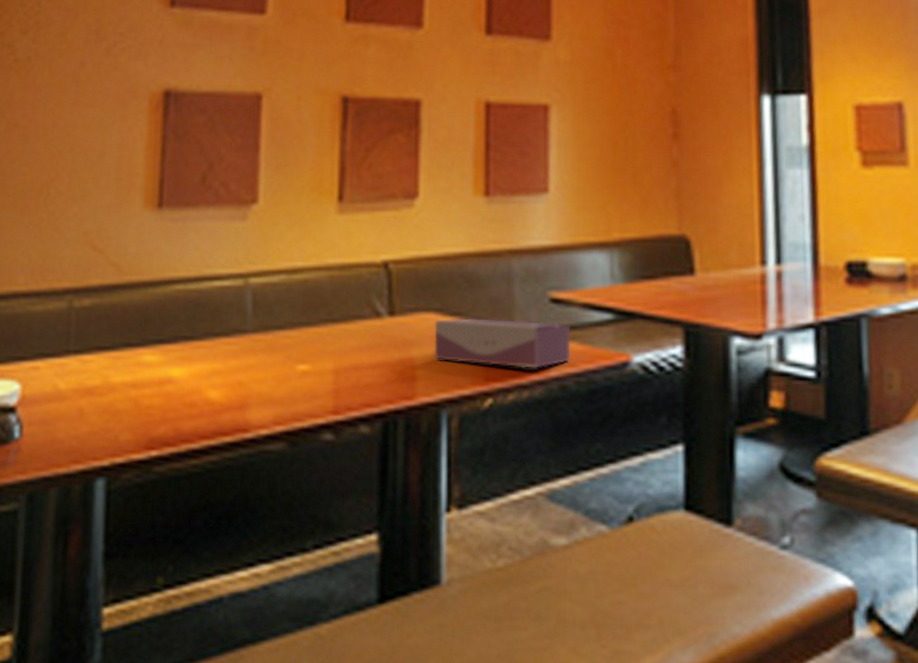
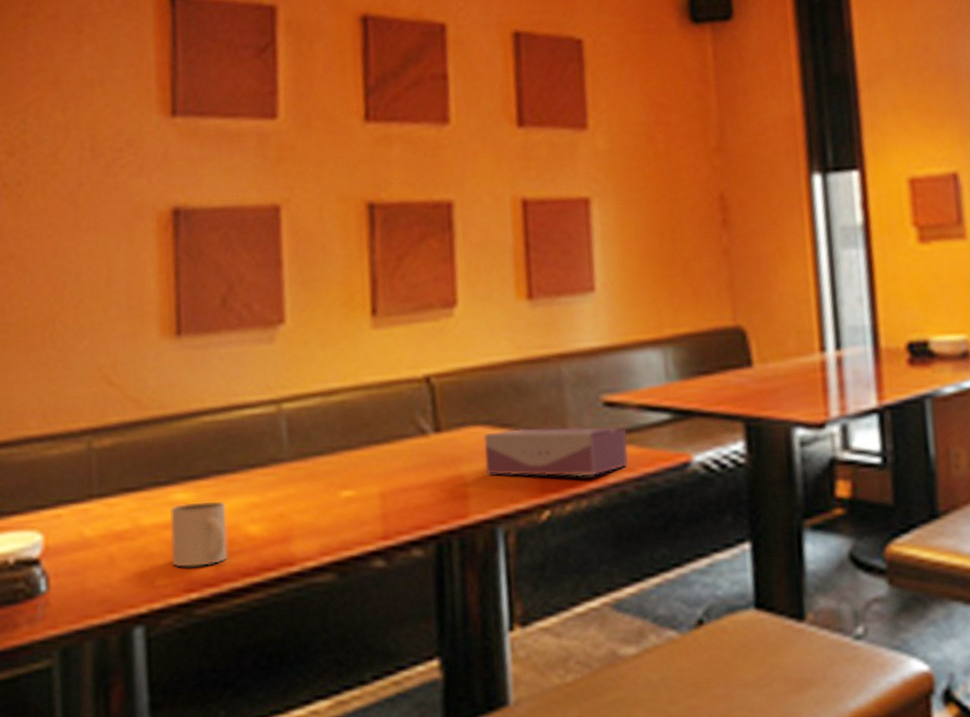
mug: none [135,365,190,426] -> present [170,500,228,568]

